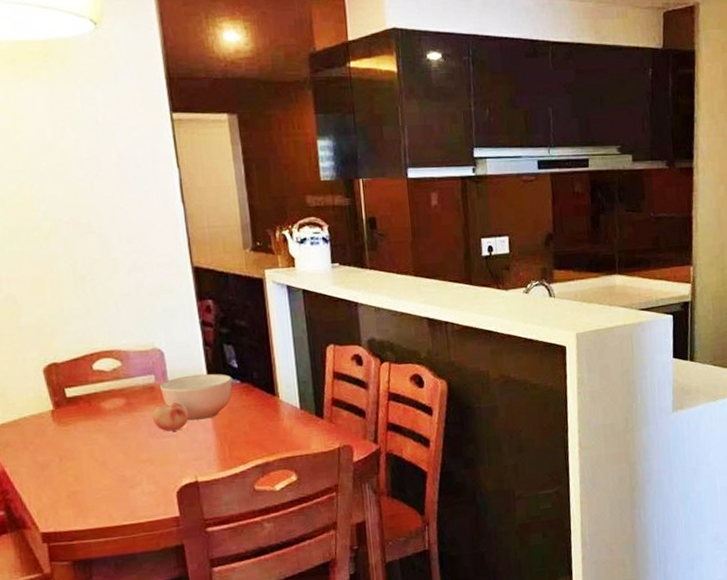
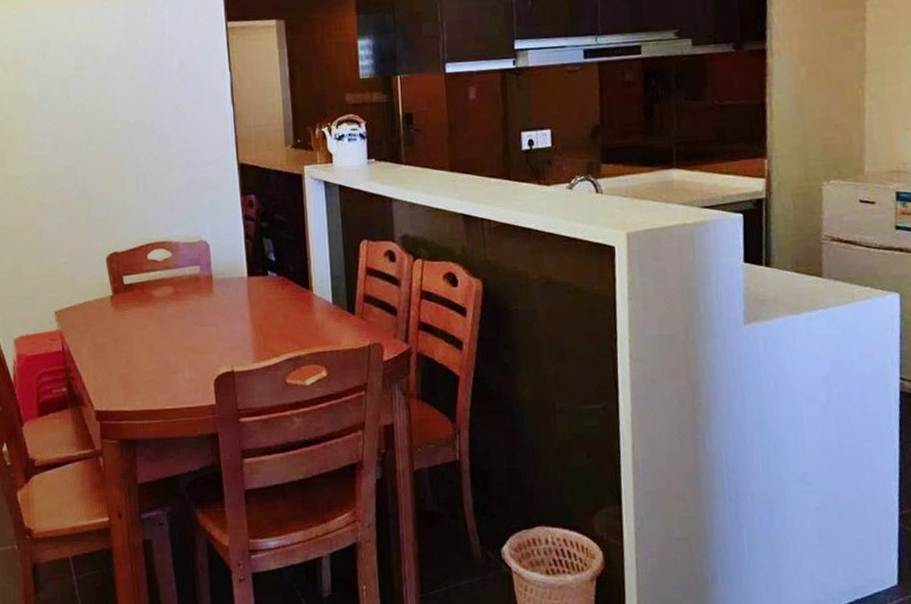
fruit: present [151,402,189,432] -> none [195,293,229,321]
bowl: present [159,373,233,421] -> none [204,265,270,311]

